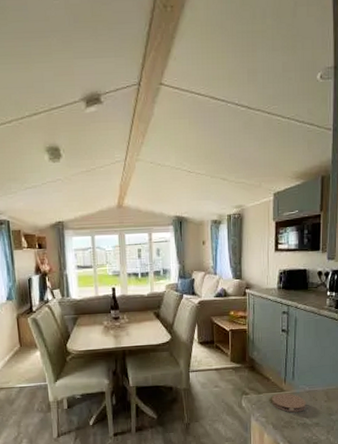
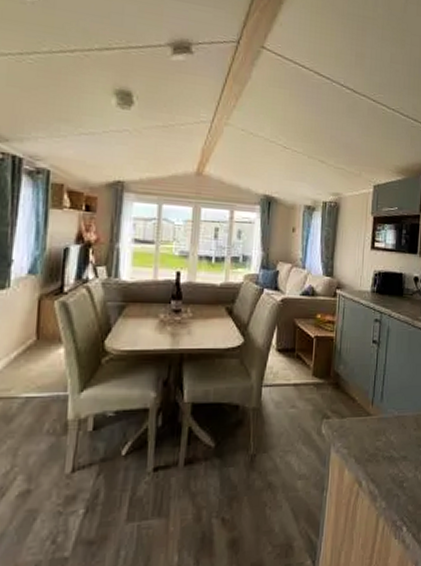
coaster: present [272,393,306,413] -> none [356,418,394,443]

